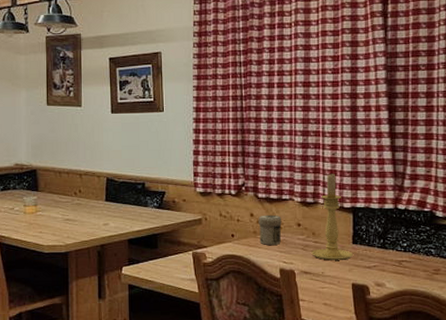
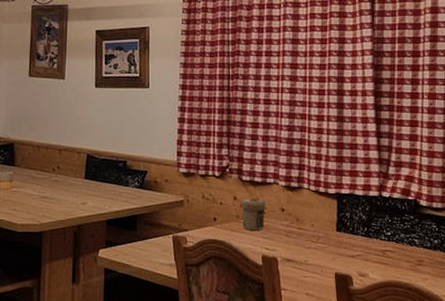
candle holder: present [311,173,354,260] -> none [295,157,338,248]

